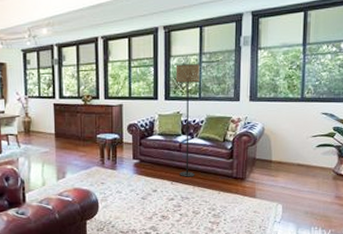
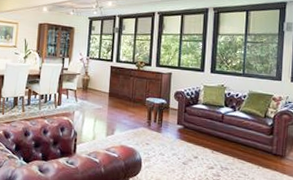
floor lamp: present [175,64,200,177] -> none [221,42,245,148]

